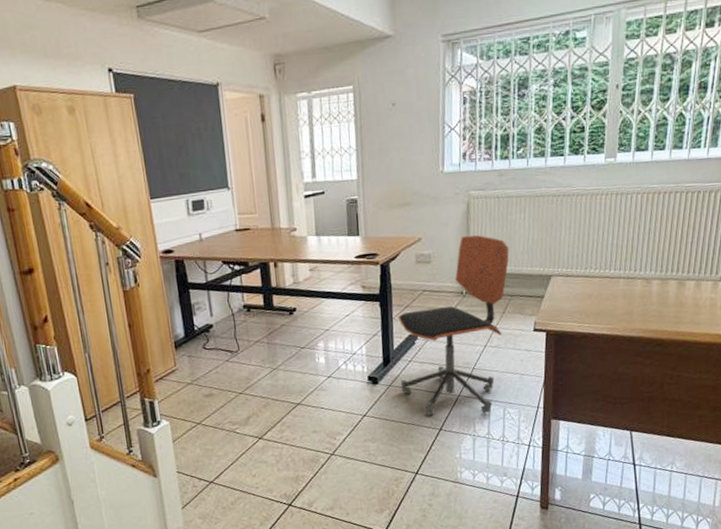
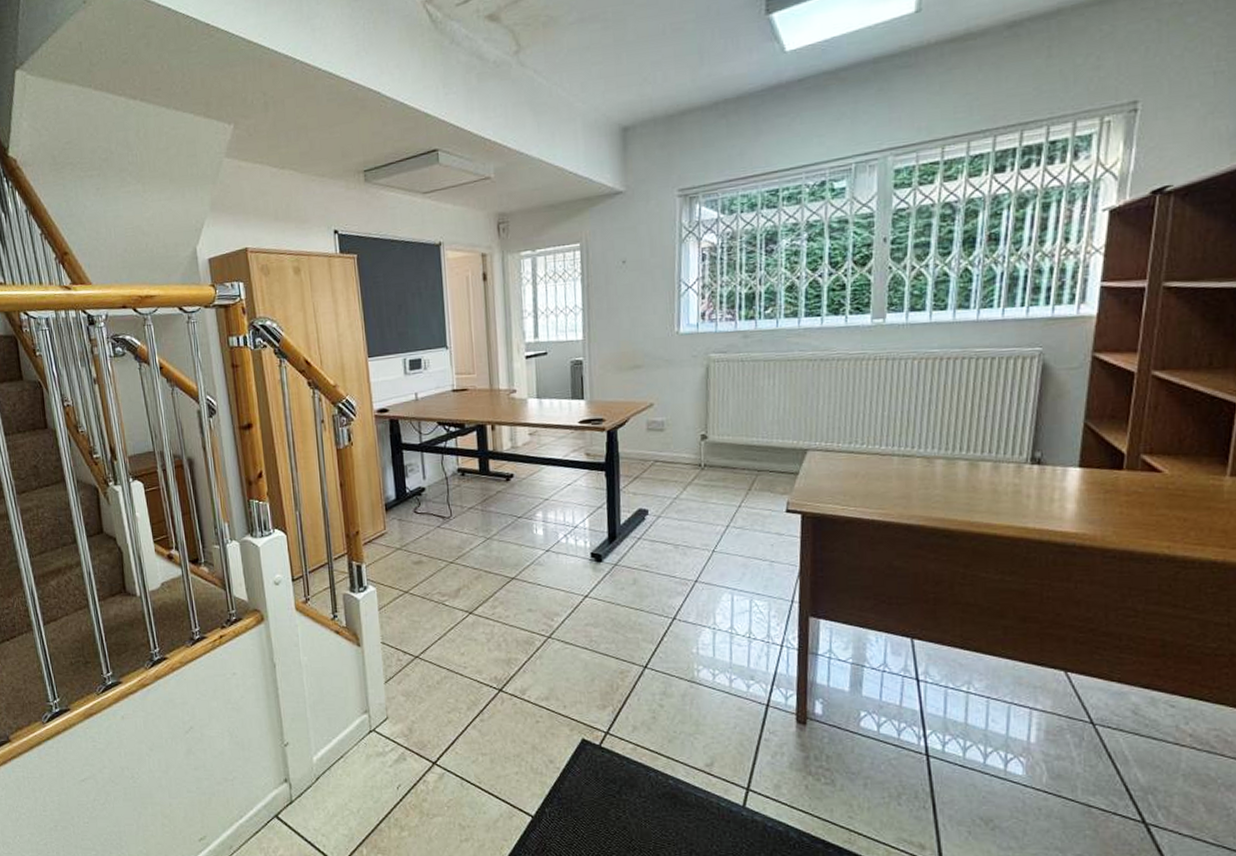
office chair: present [397,235,509,416] -> none [625,402,756,604]

